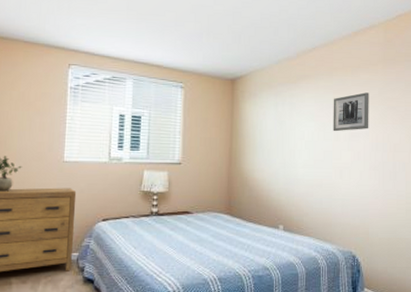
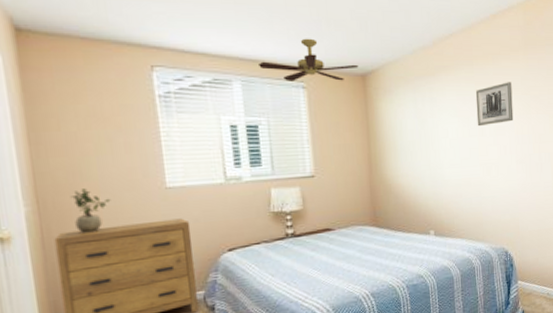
ceiling fan: none [149,47,230,84] -> present [259,38,359,81]

